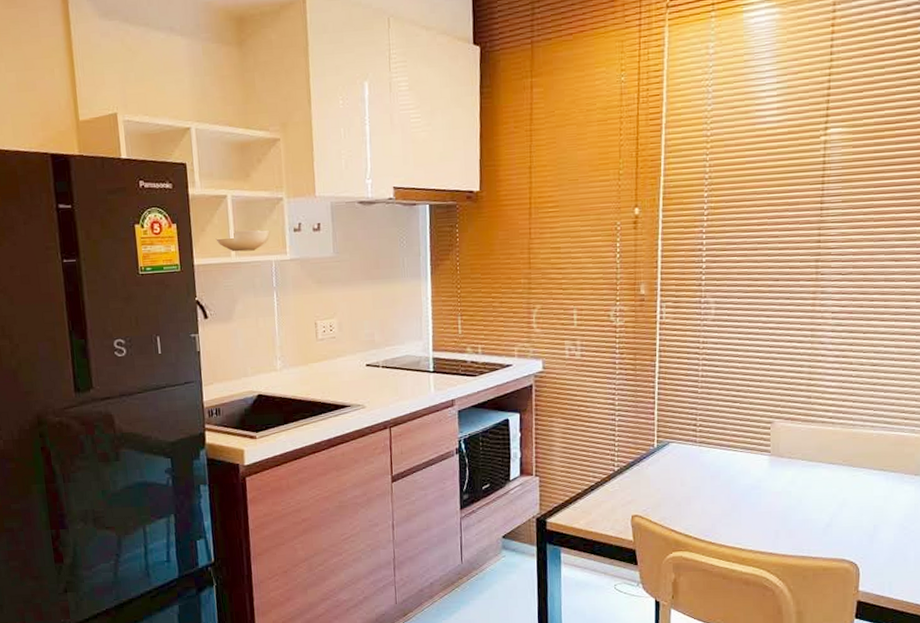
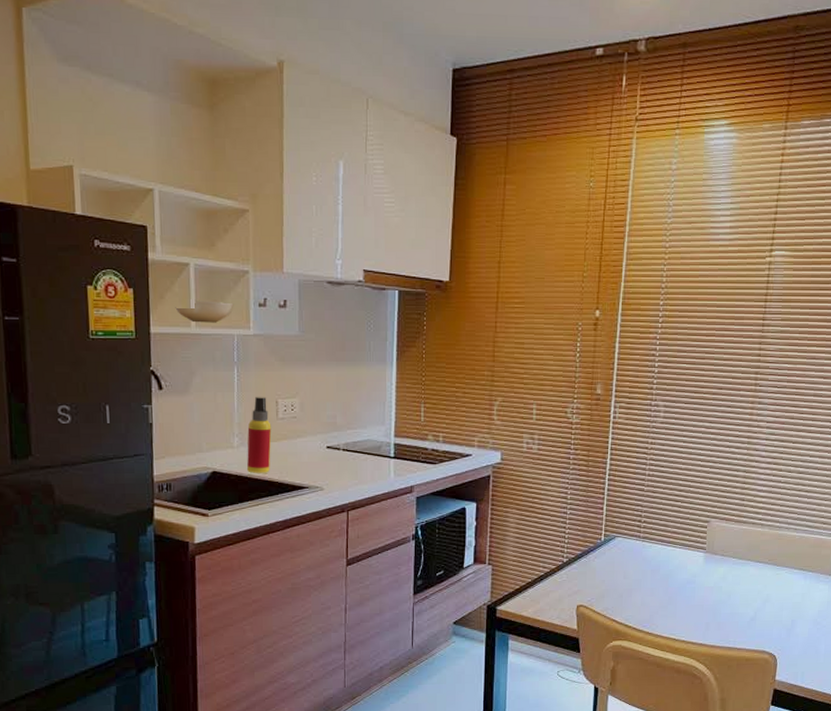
spray bottle: none [289,318,313,395] -> present [247,396,272,473]

